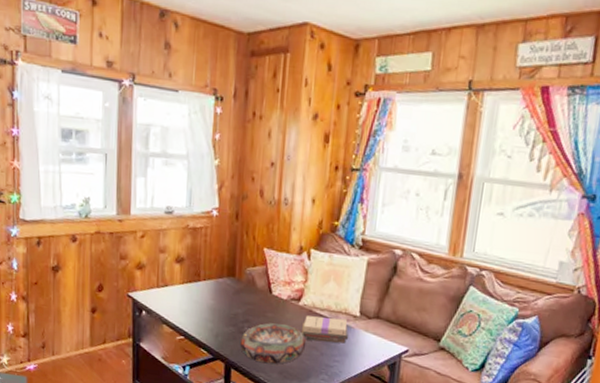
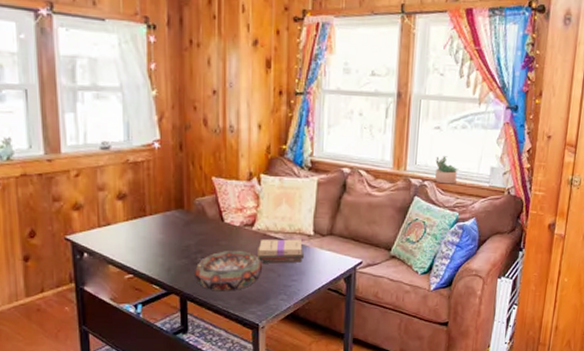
succulent plant: none [494,245,522,277] -> present [435,156,459,184]

